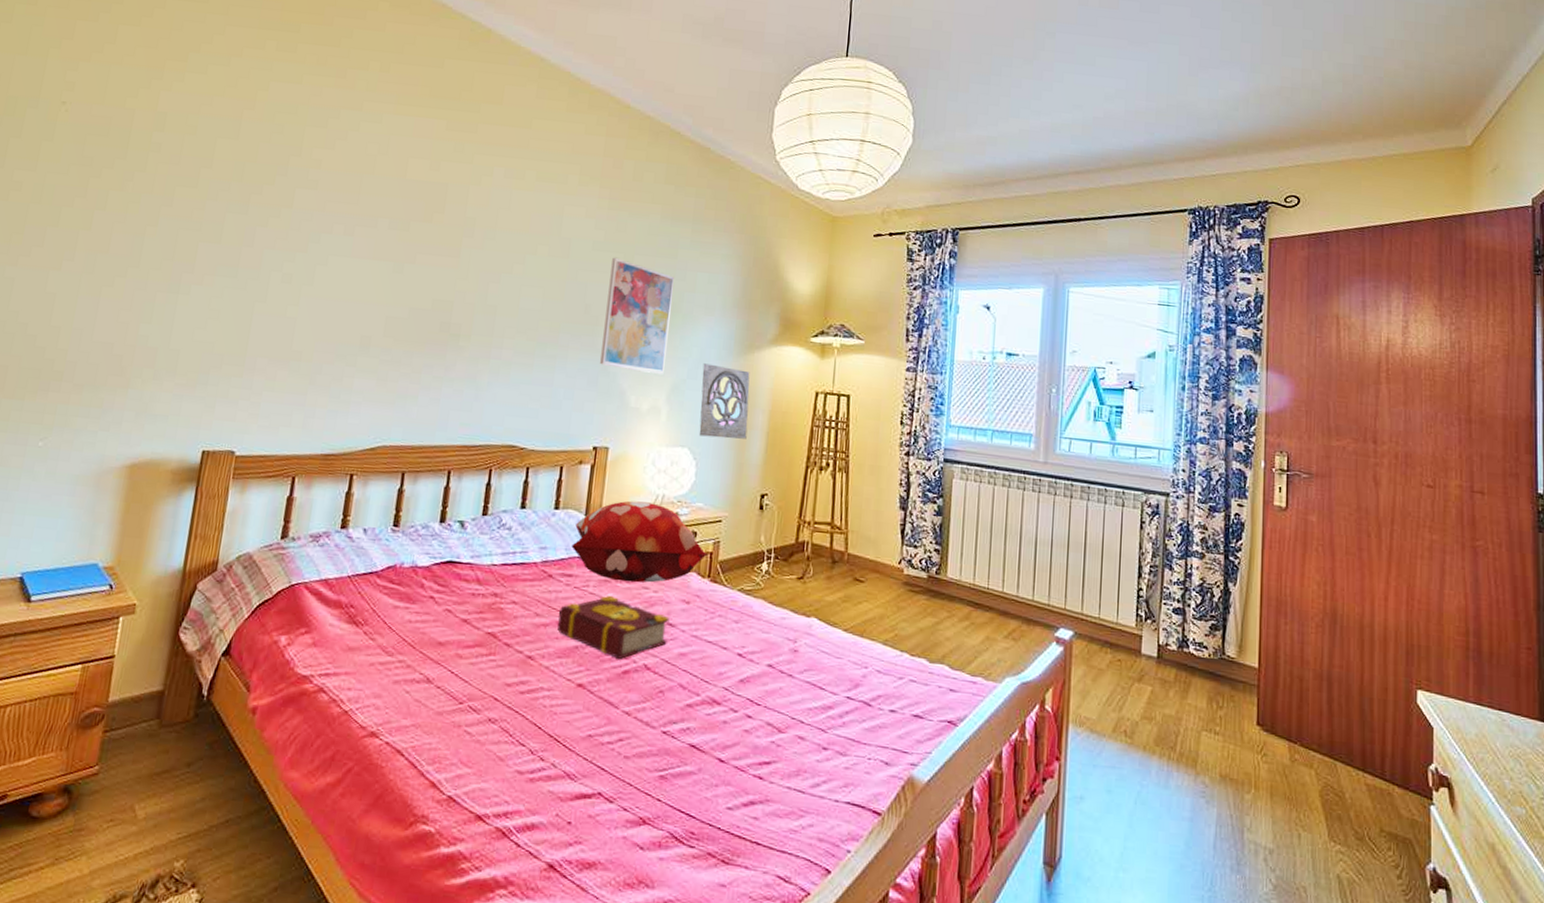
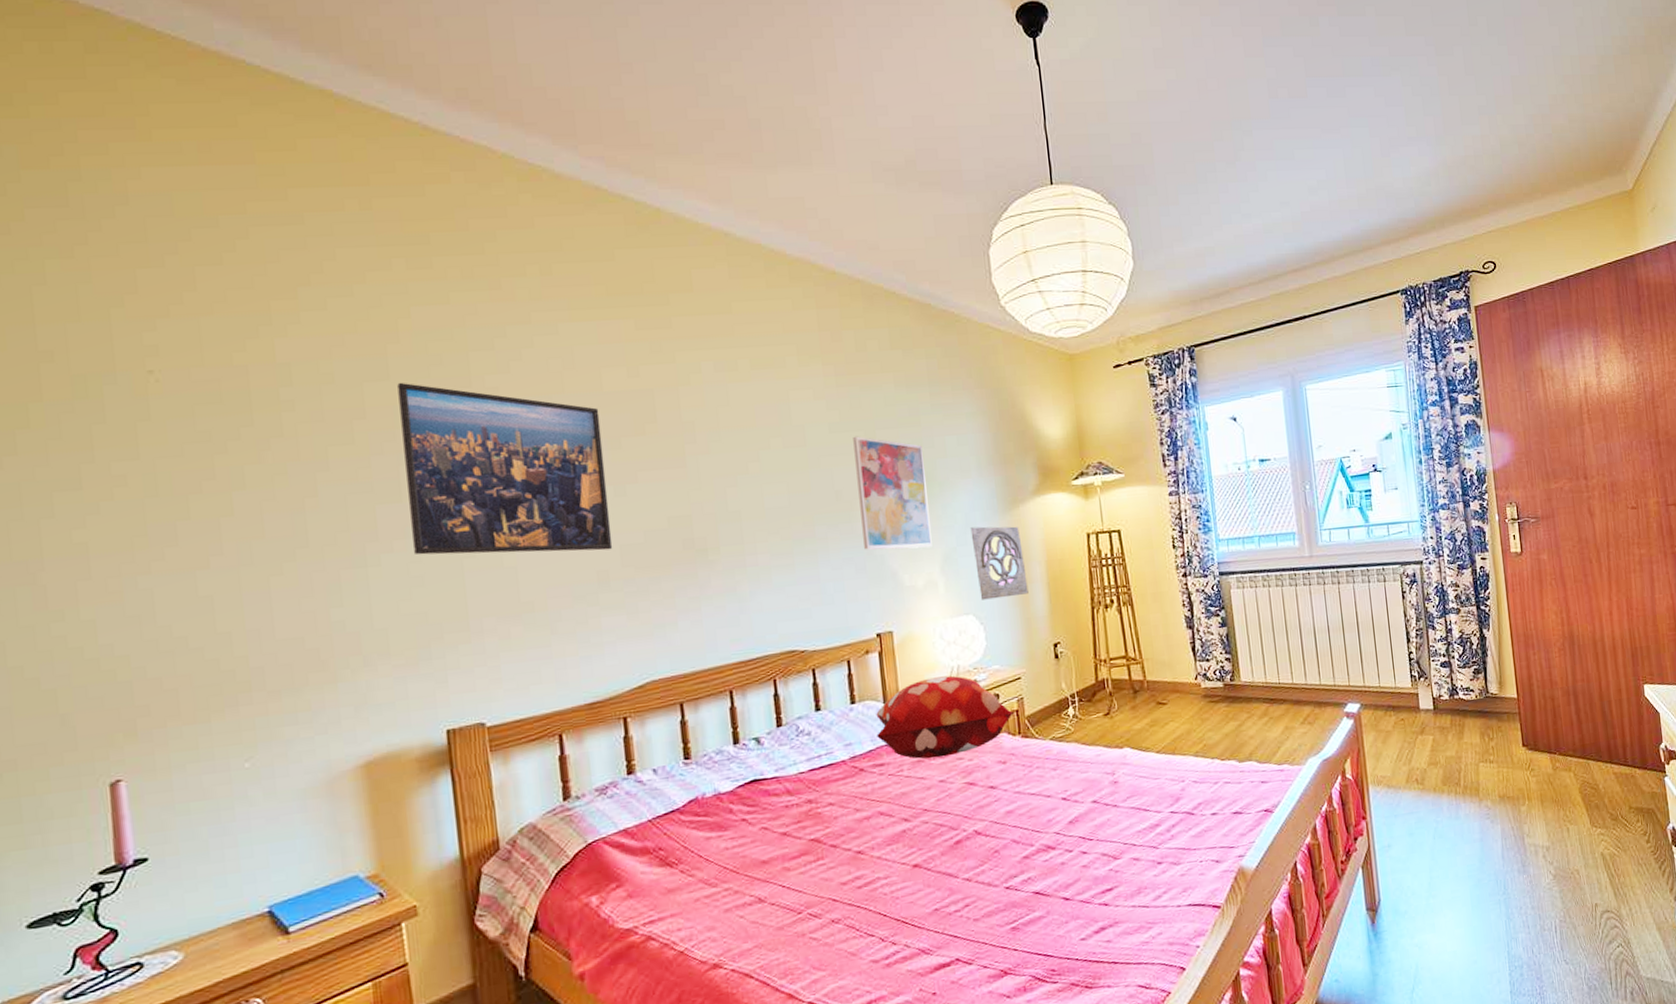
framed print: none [218,142,399,319] -> present [397,382,613,555]
book: present [557,596,670,659] -> none [879,774,992,832]

